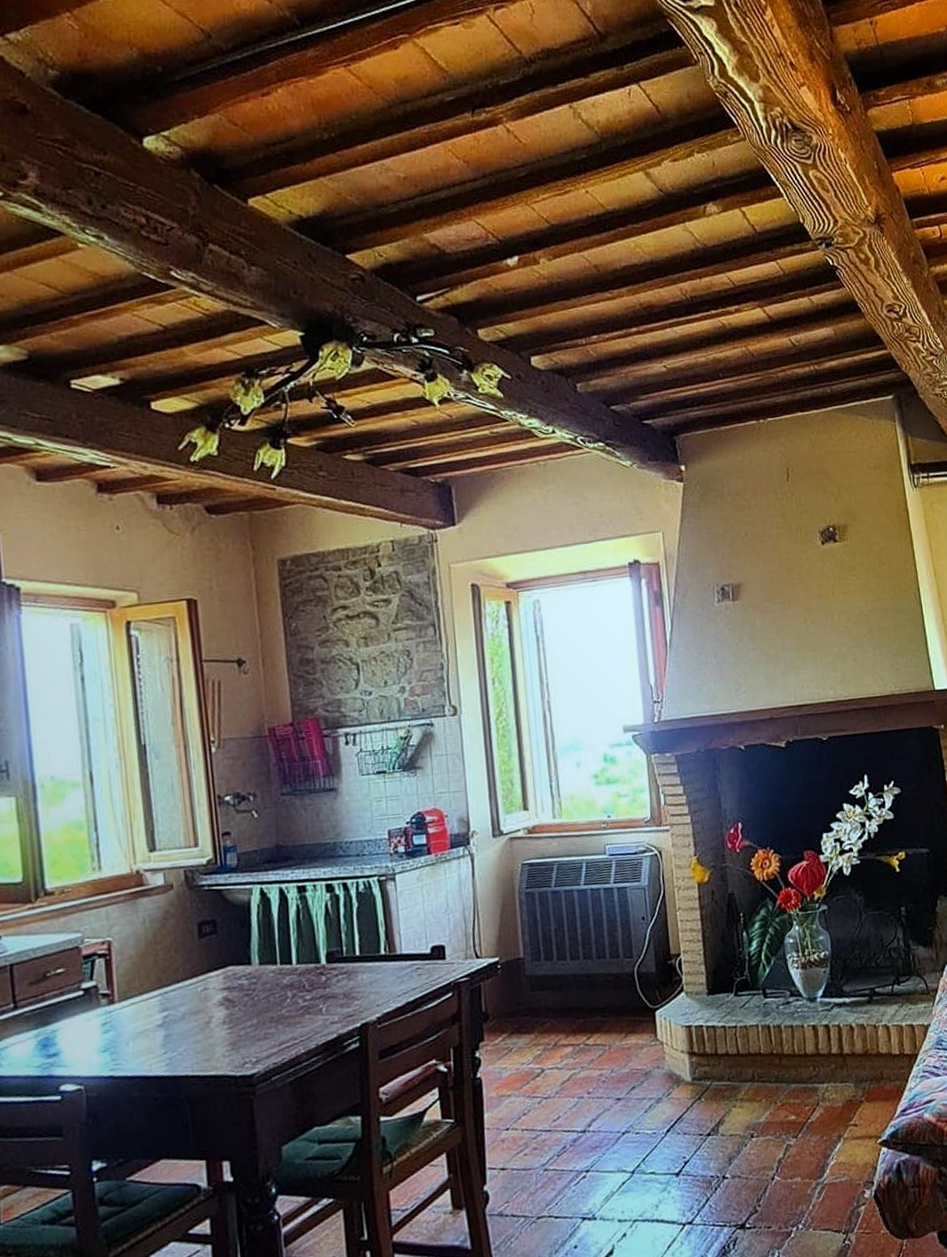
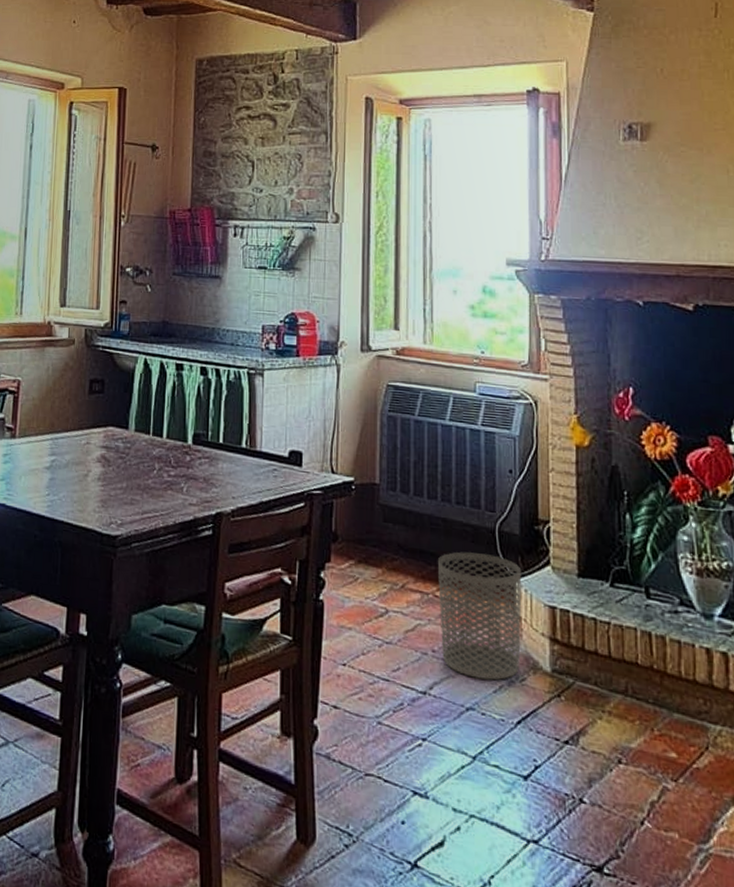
waste bin: none [585,995,665,1106] -> present [438,551,522,681]

